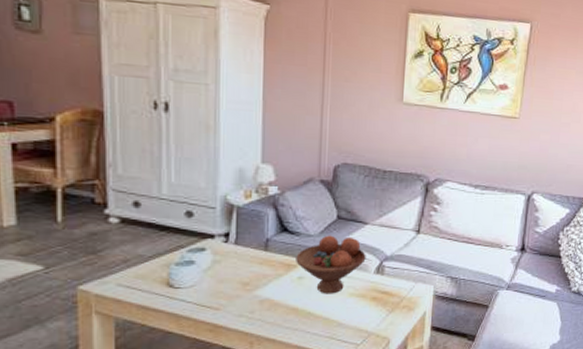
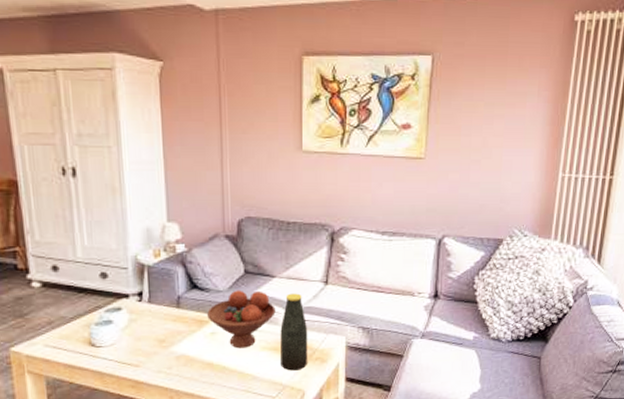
bottle: none [367,241,397,318] -> present [280,293,308,371]

